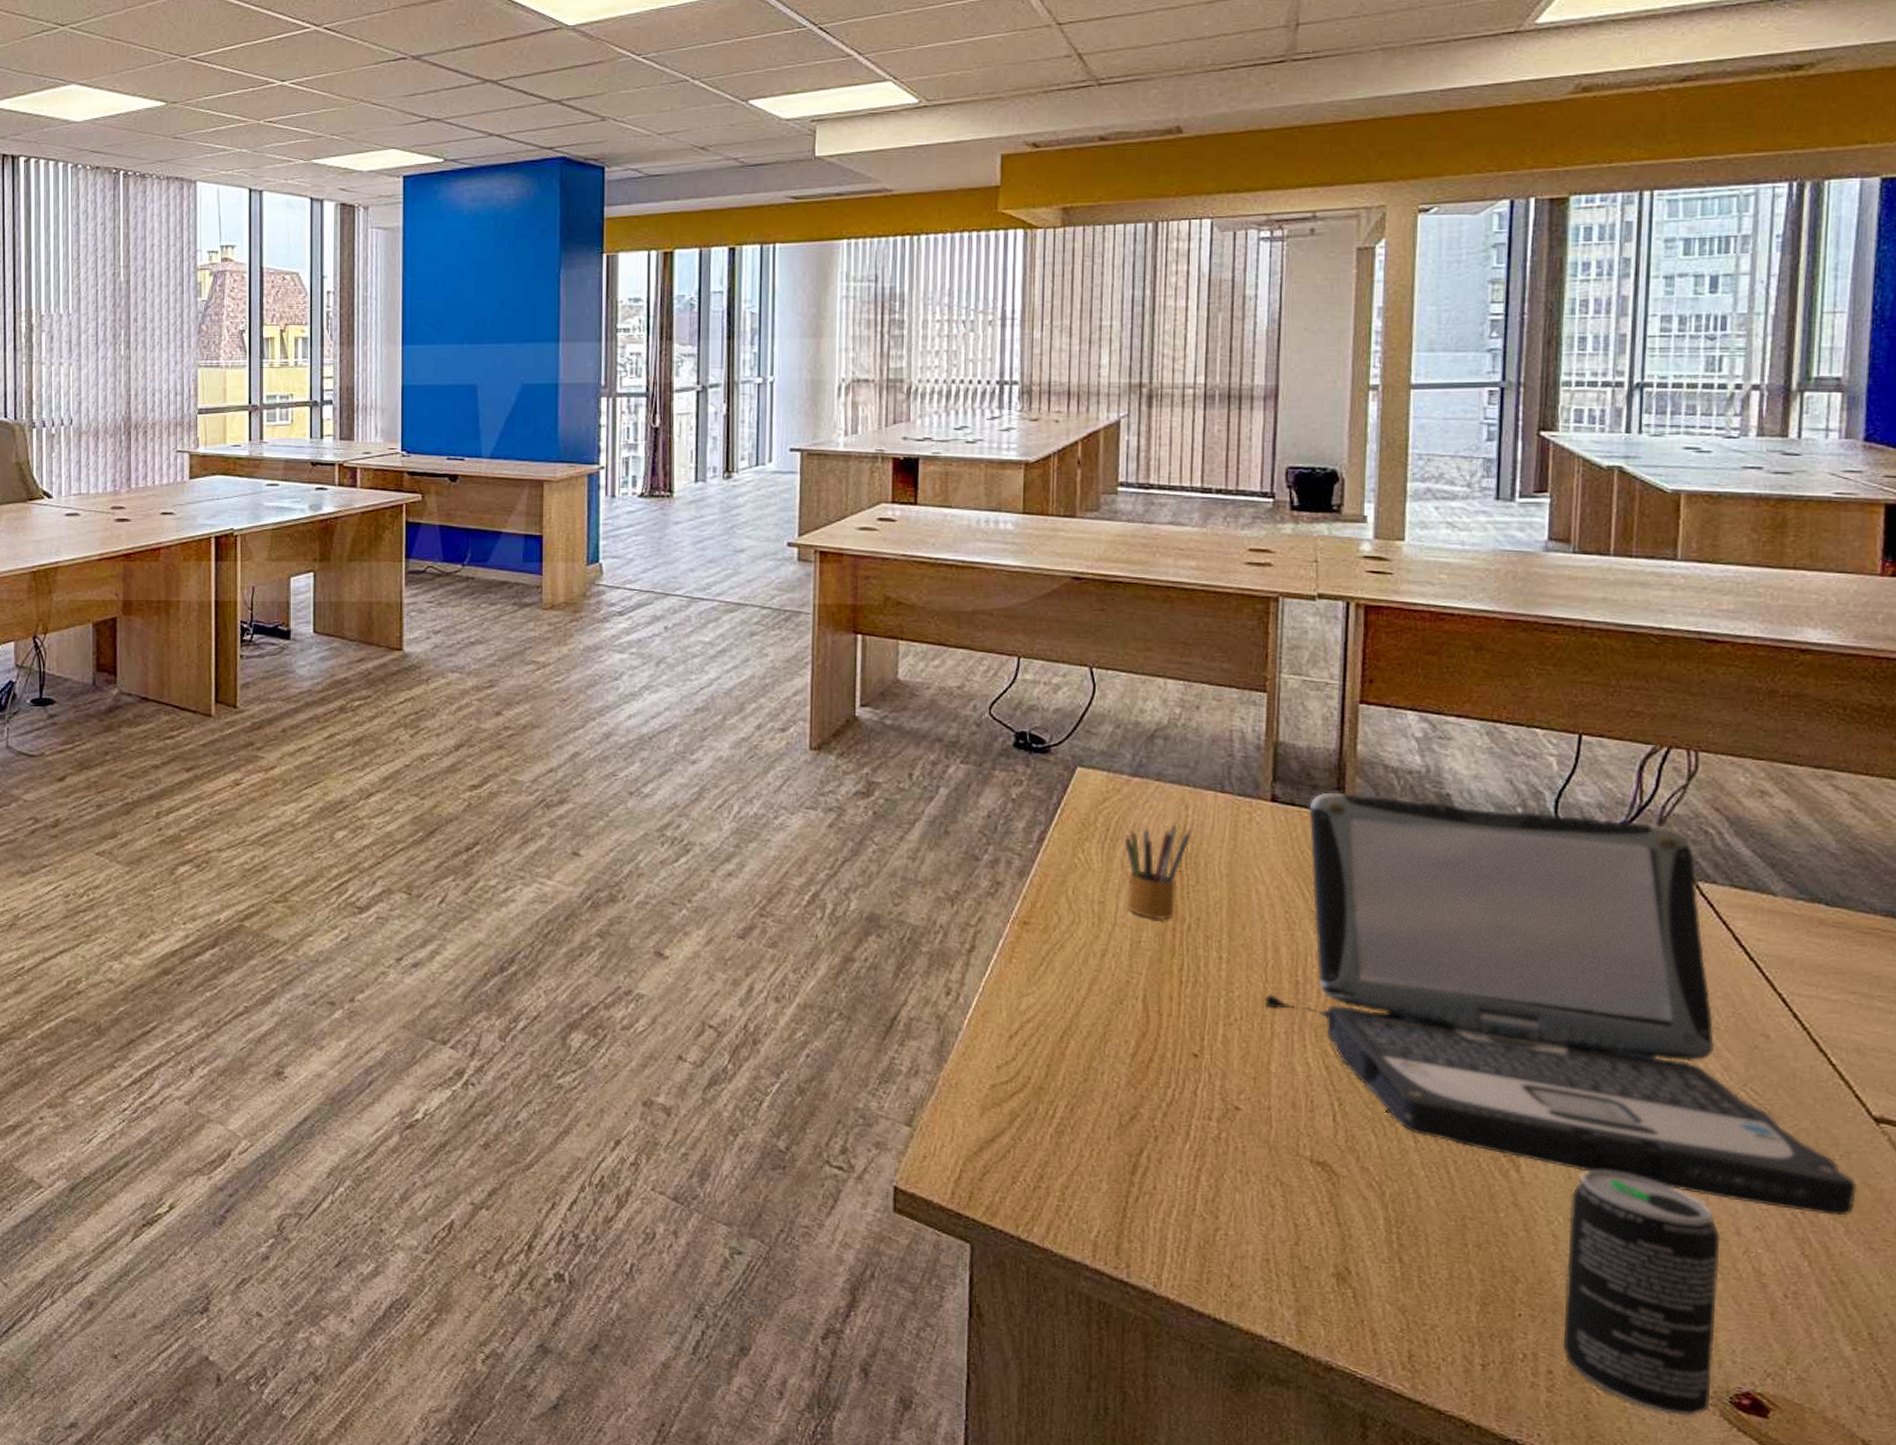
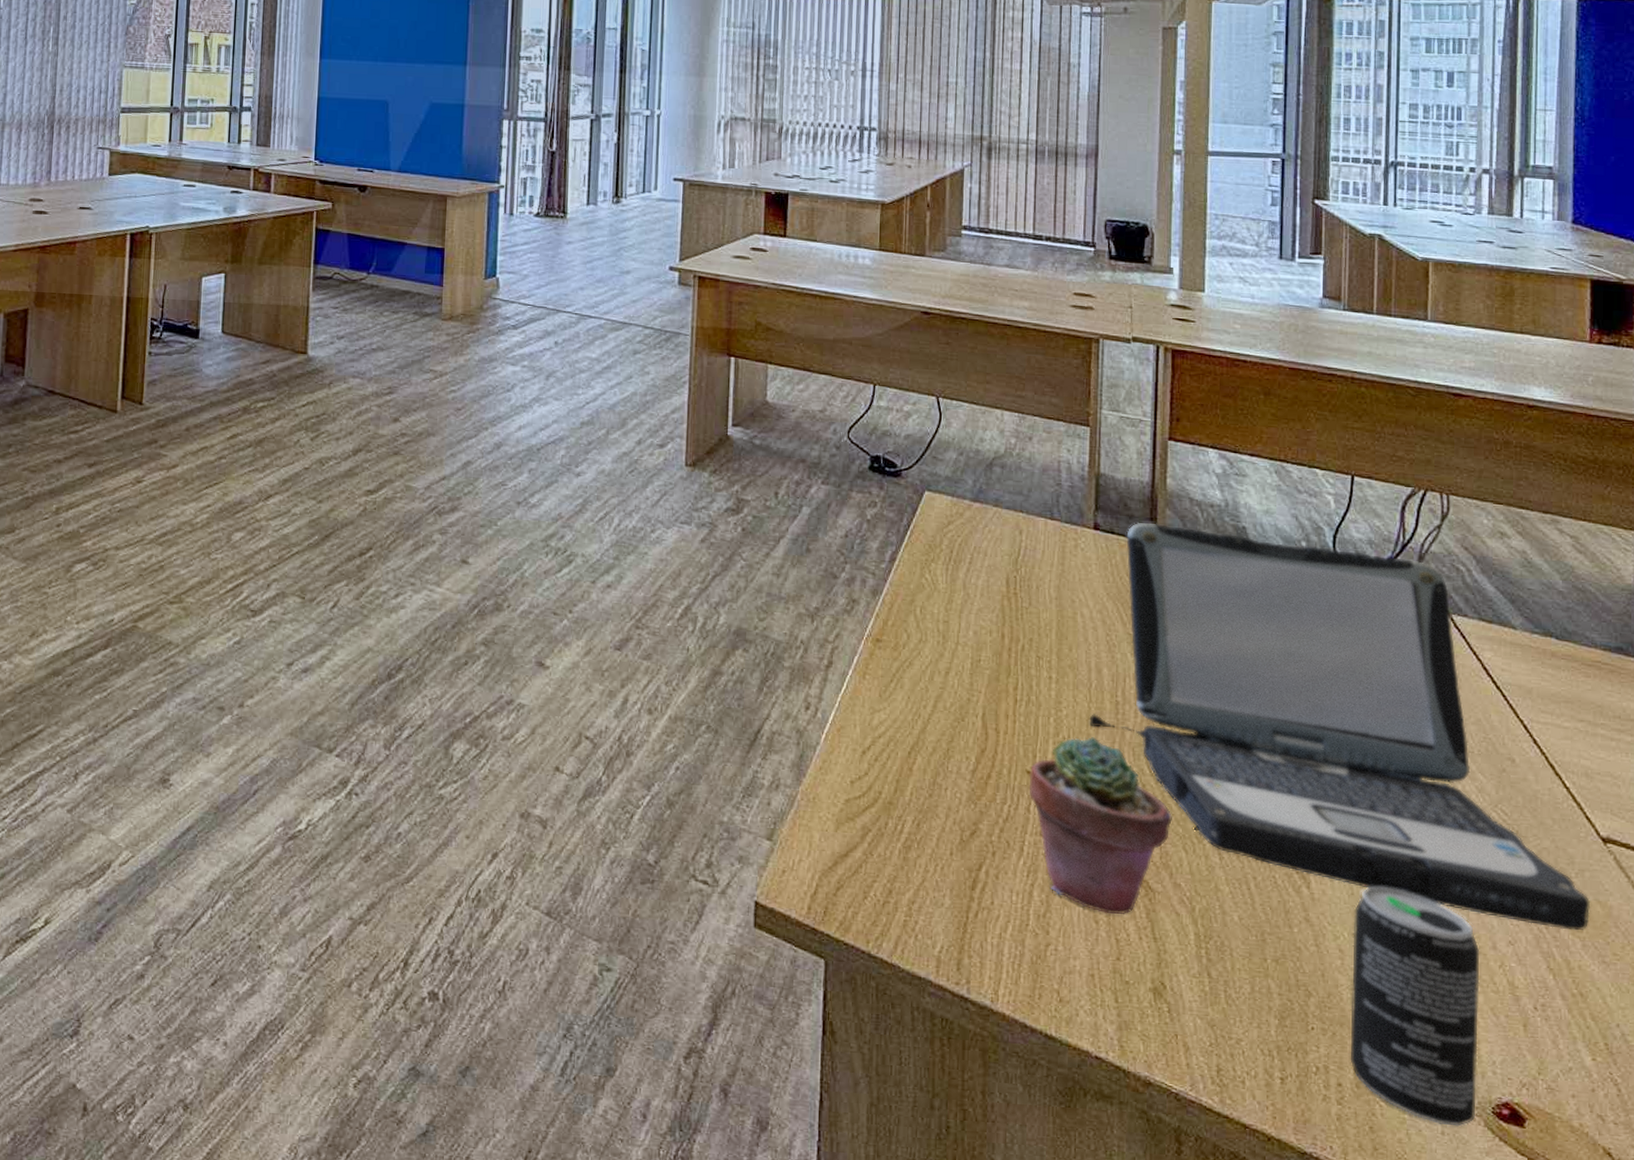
pencil box: present [1124,823,1191,920] -> none [966,547,1024,641]
potted succulent: none [1195,1018,1360,1200] -> present [1028,737,1172,915]

